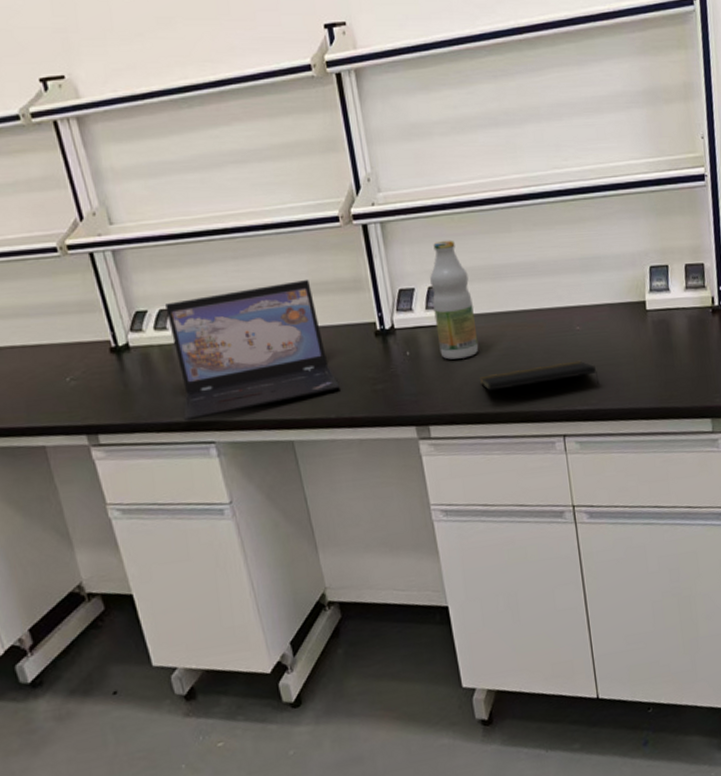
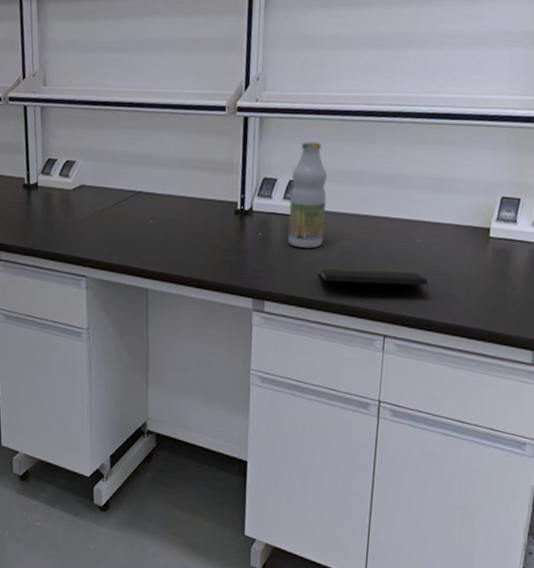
laptop: present [165,280,340,421] -> none [67,155,196,255]

